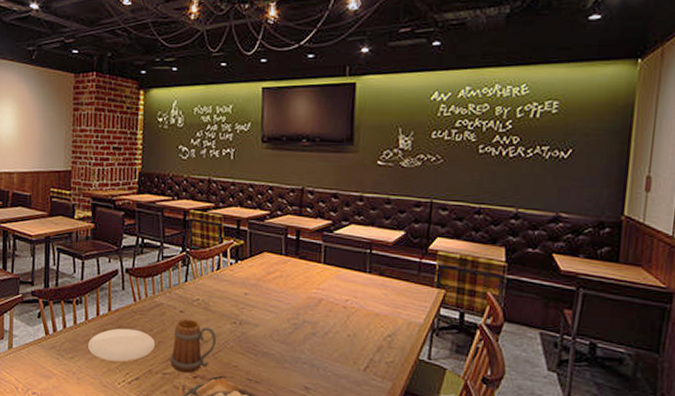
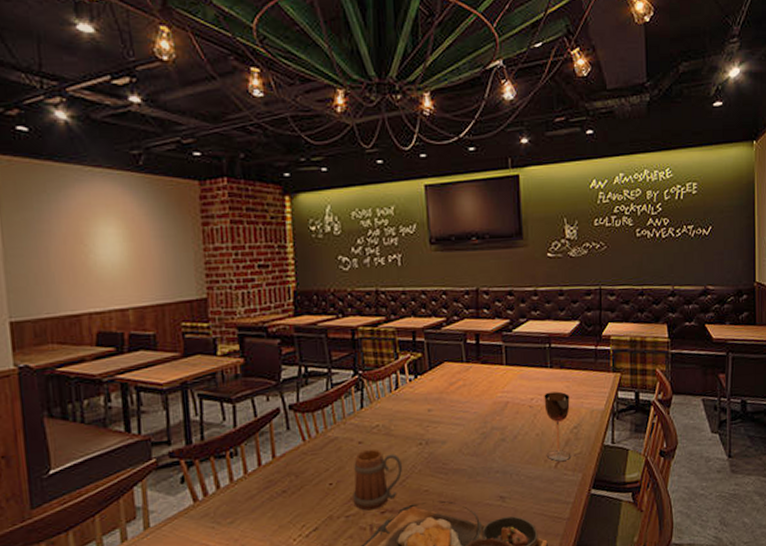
plate: present [87,328,155,363] -> none [250,473,333,517]
wineglass: none [357,296,387,366] -> present [544,391,572,461]

